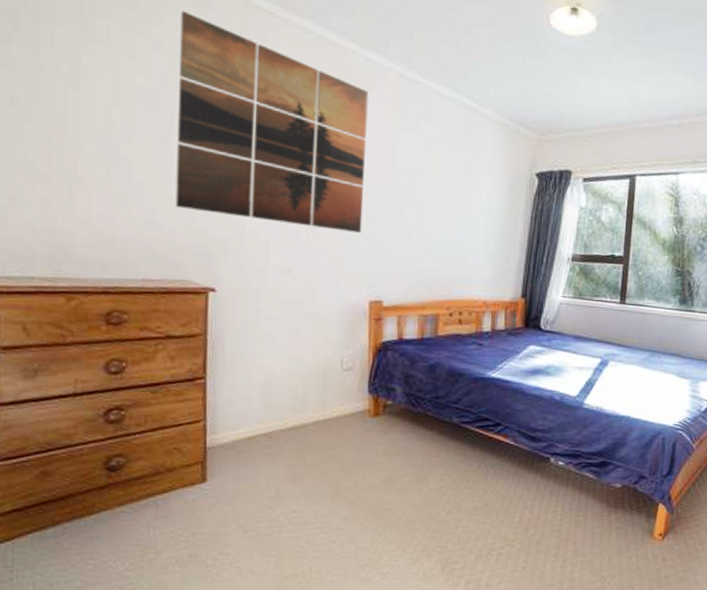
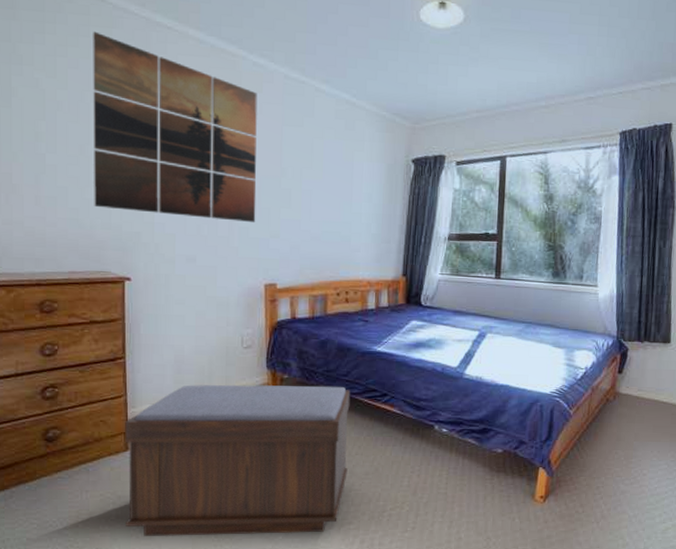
bench: none [199,409,461,579] -> present [125,384,350,537]

